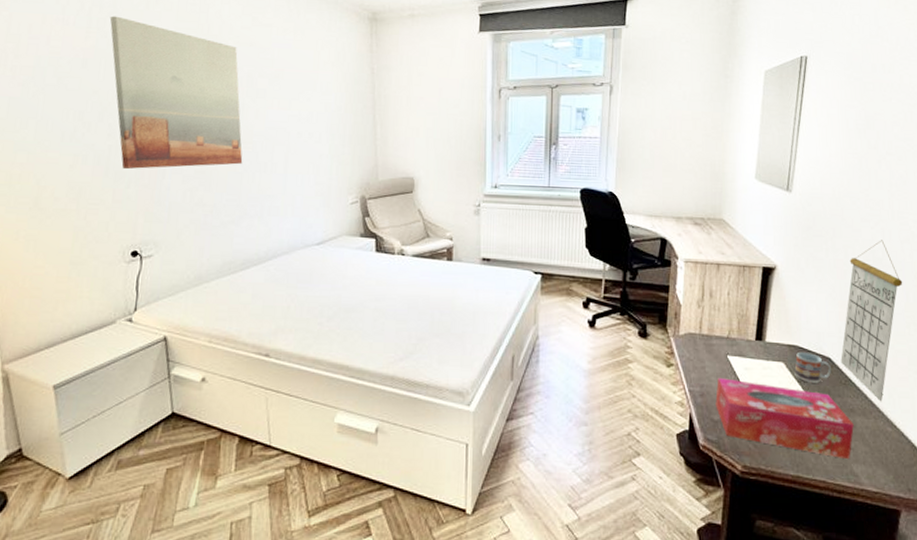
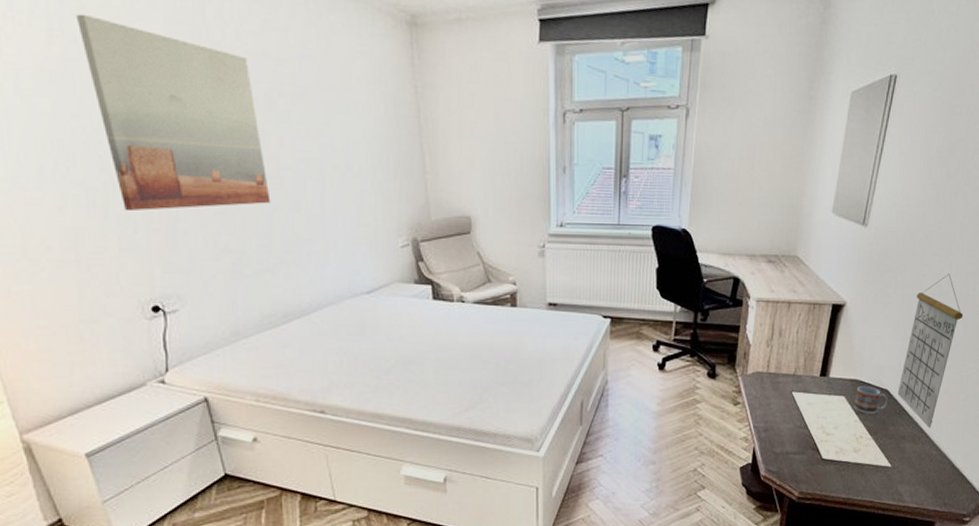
tissue box: present [715,378,854,460] -> none [778,413,903,481]

